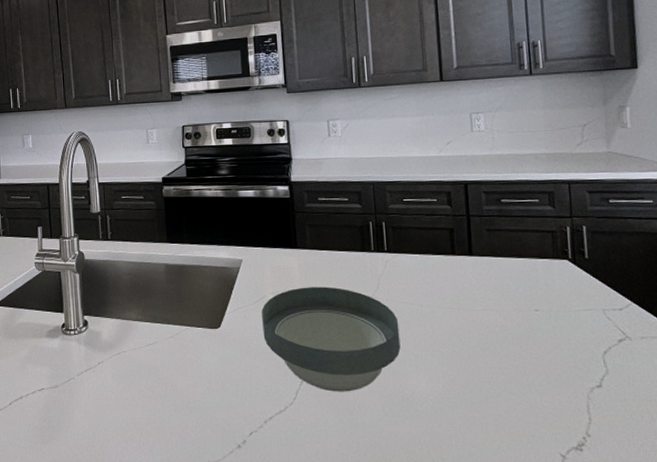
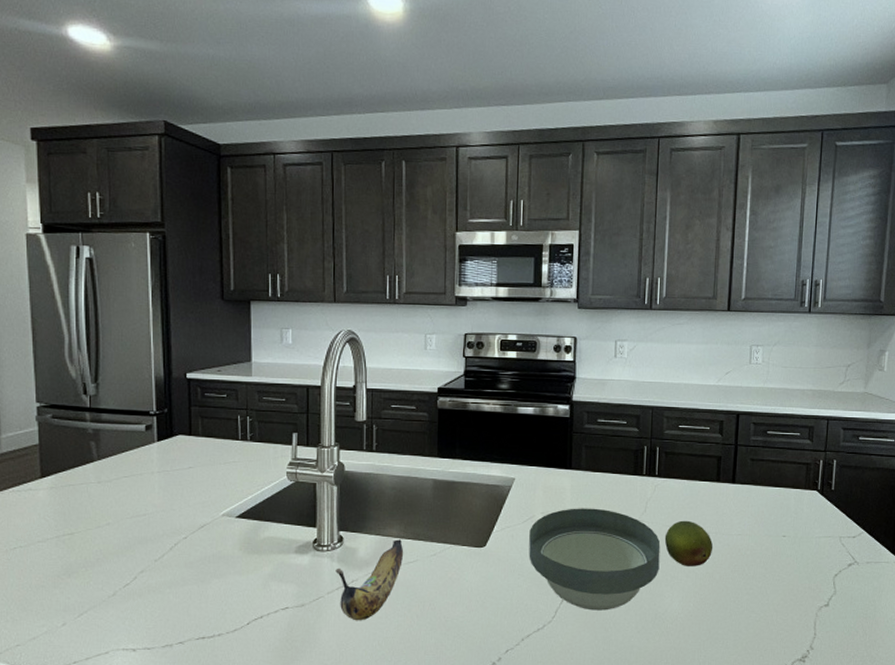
banana: none [83,322,144,402] -> present [336,539,404,621]
fruit: none [402,296,457,345] -> present [664,520,713,566]

